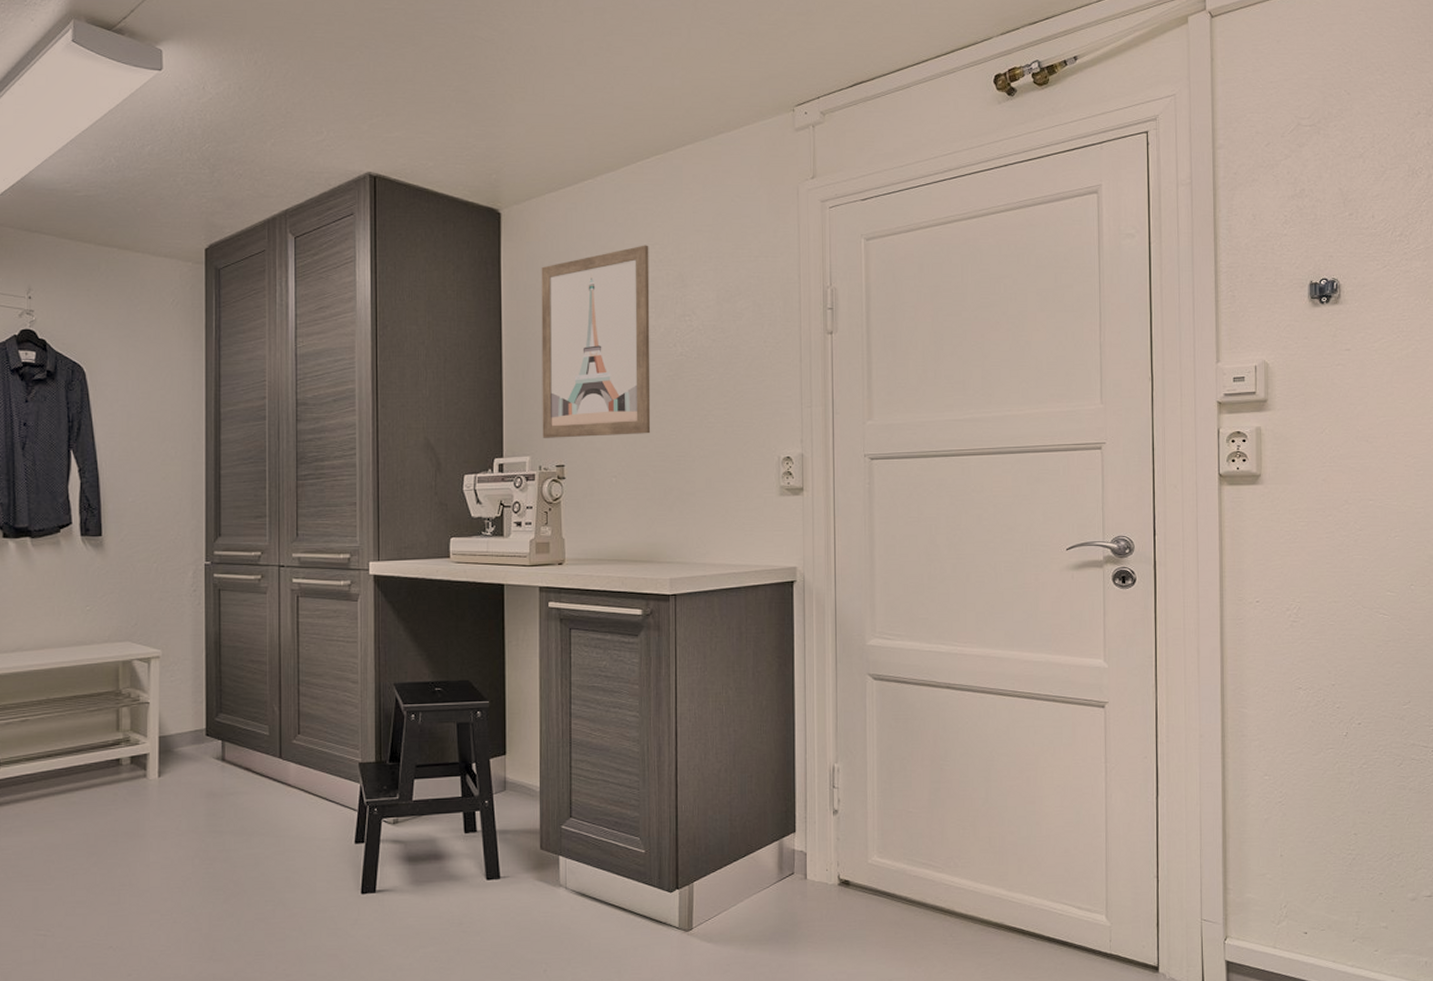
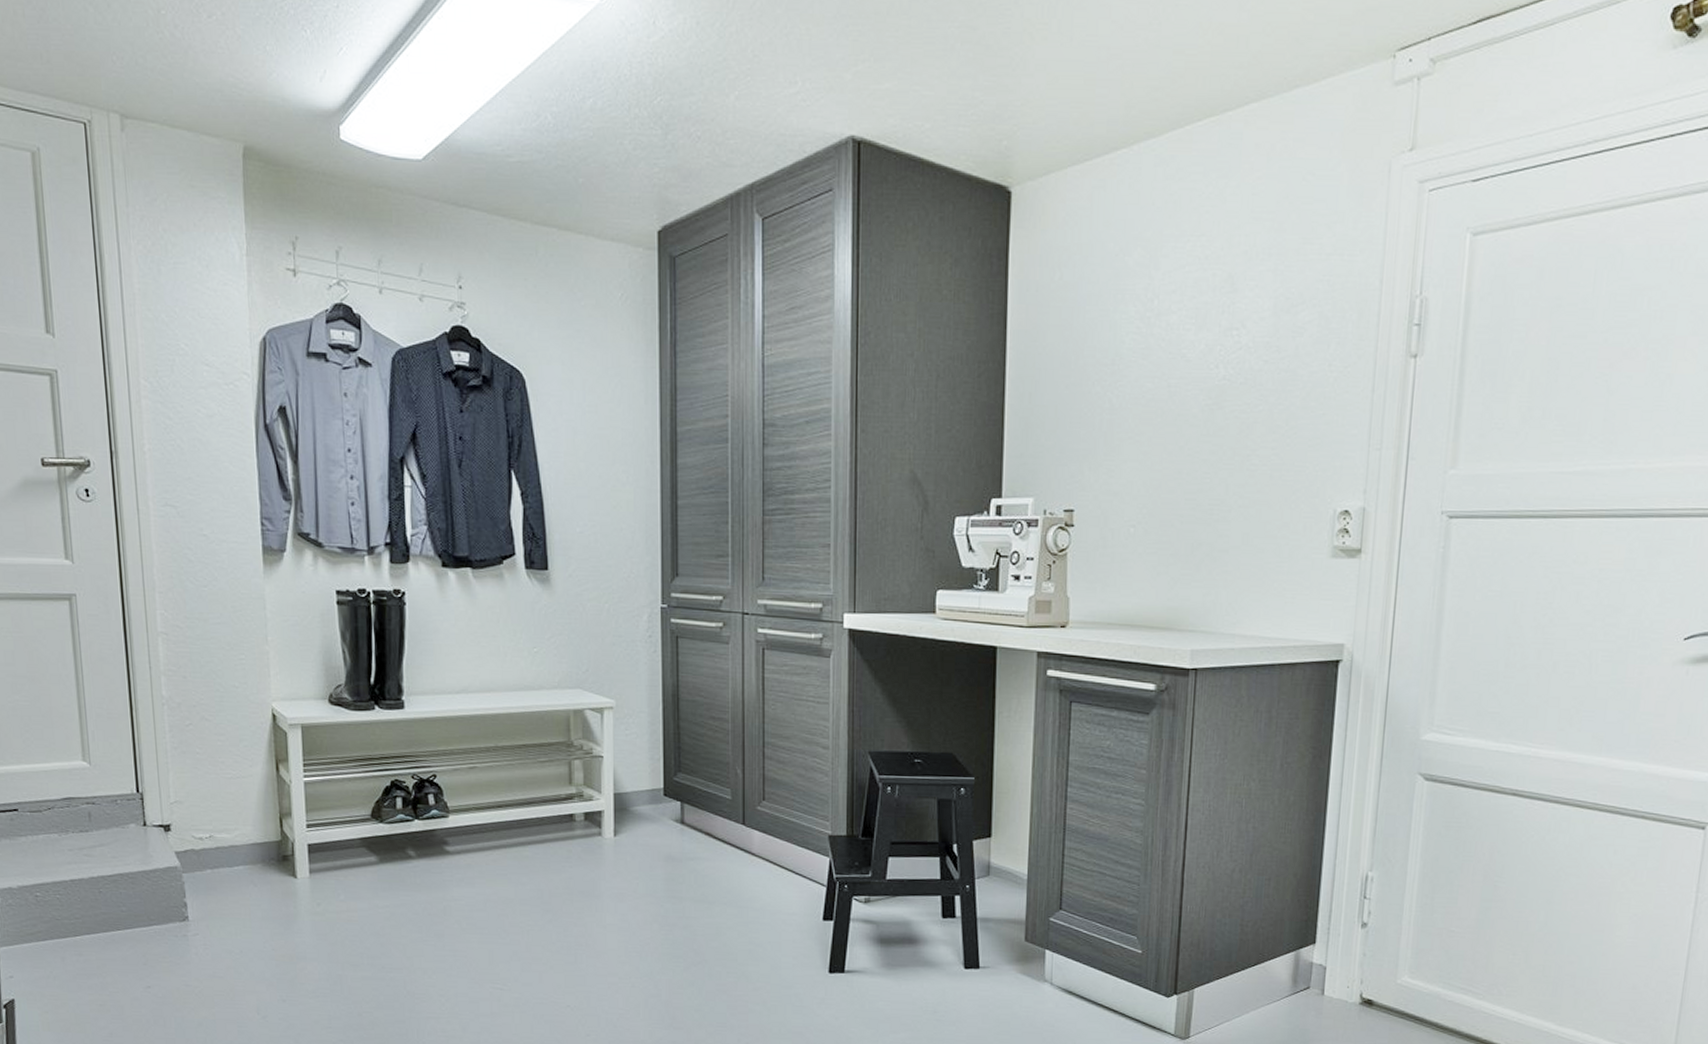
wall art: present [541,245,651,438] -> none [1049,236,1193,477]

